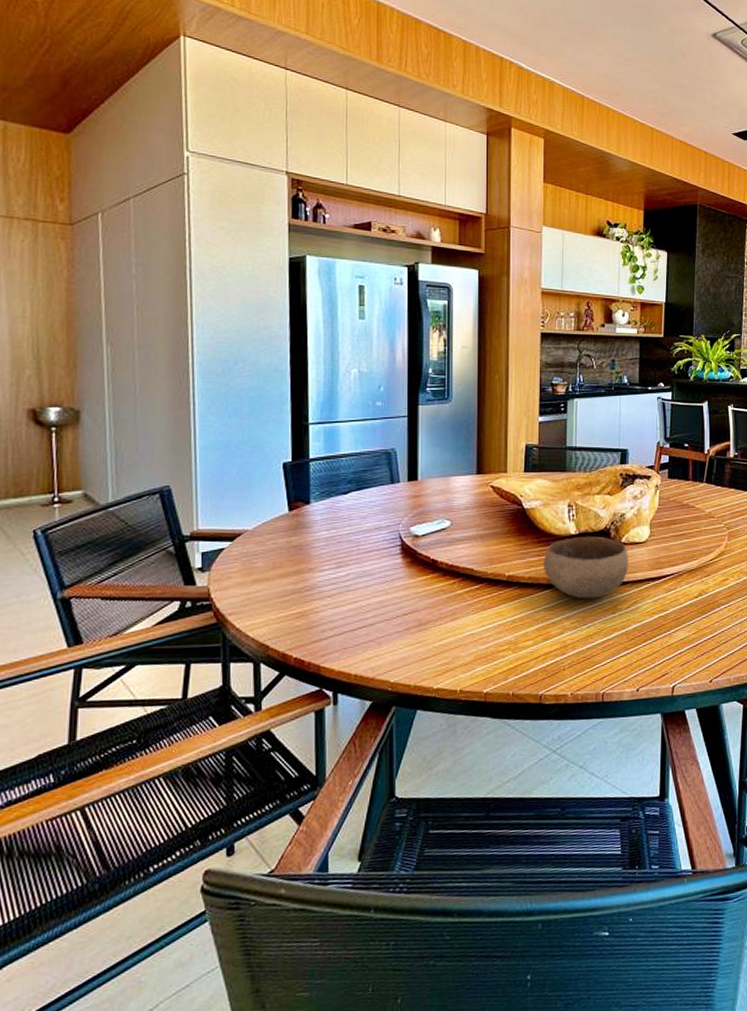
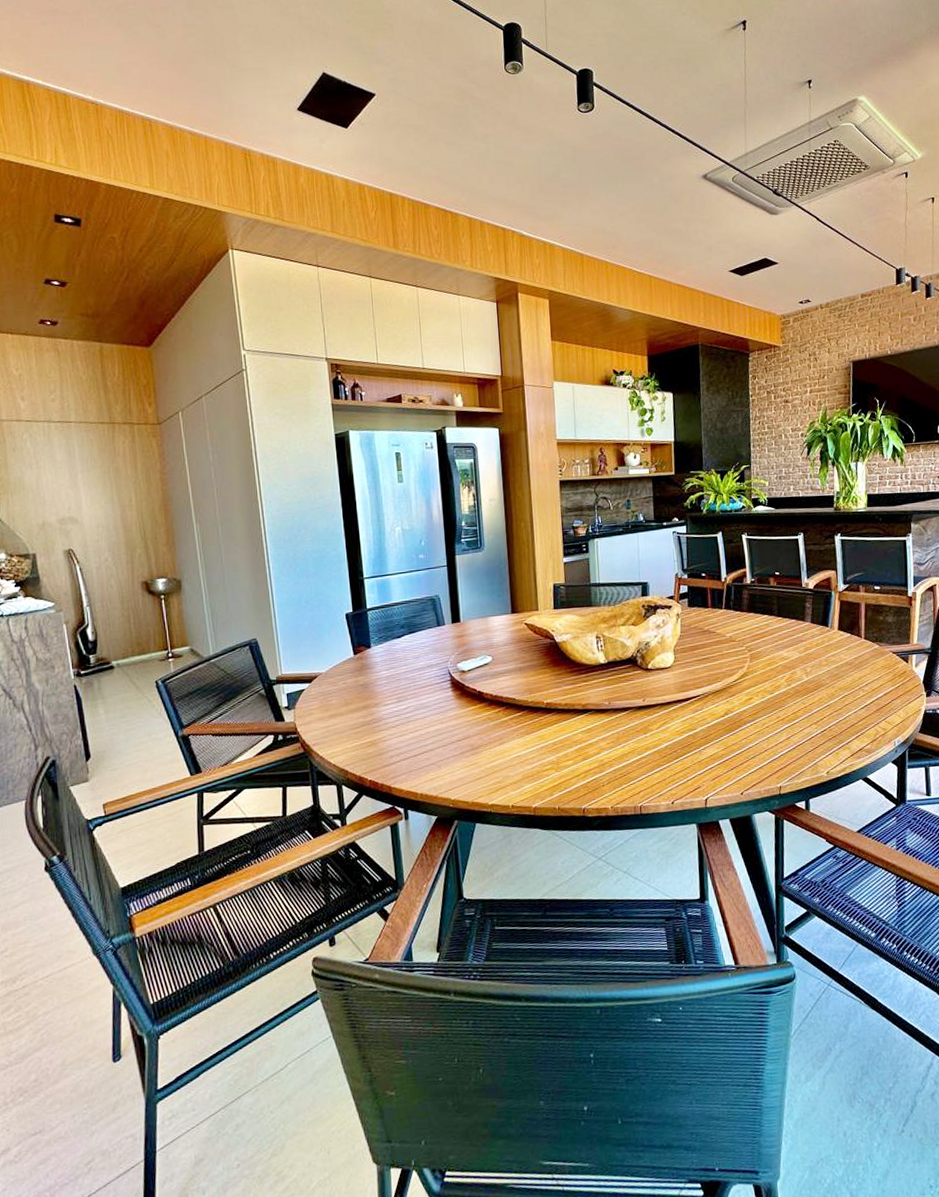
bowl: present [544,536,629,599] -> none [577,664,656,722]

